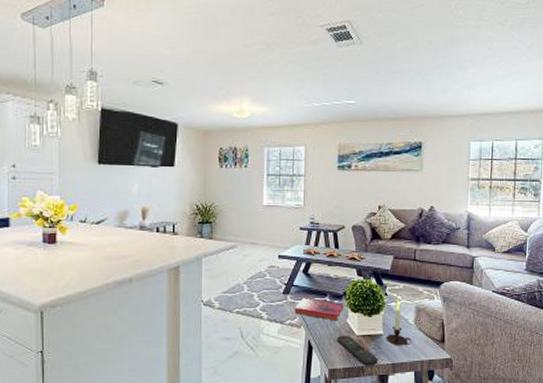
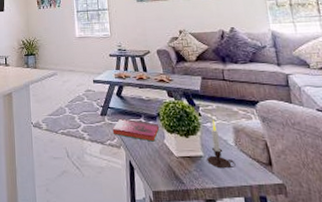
remote control: present [337,335,378,366] -> none [157,156,202,190]

